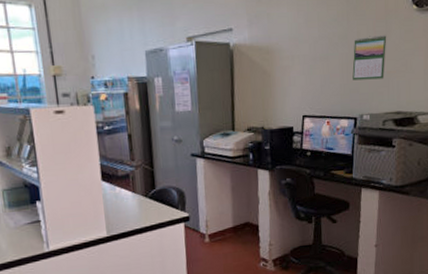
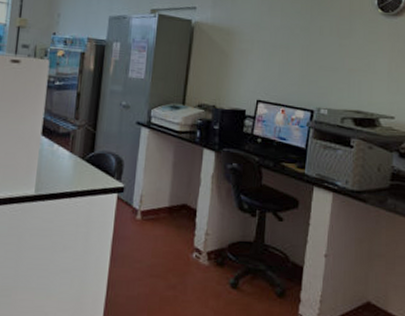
calendar: present [352,35,387,81] -> none [312,32,350,75]

